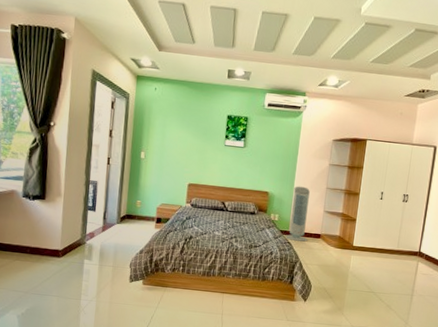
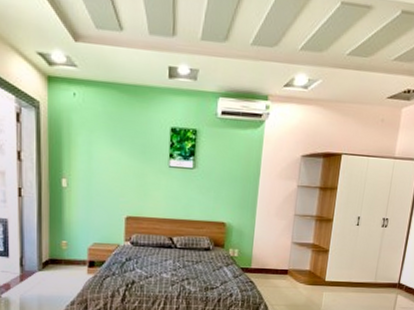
air purifier: present [285,186,310,242] -> none [246,214,275,279]

